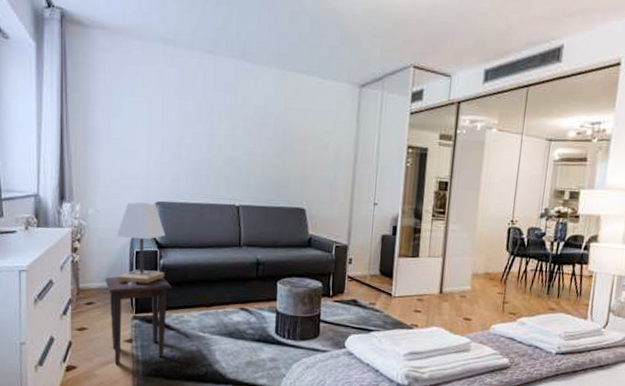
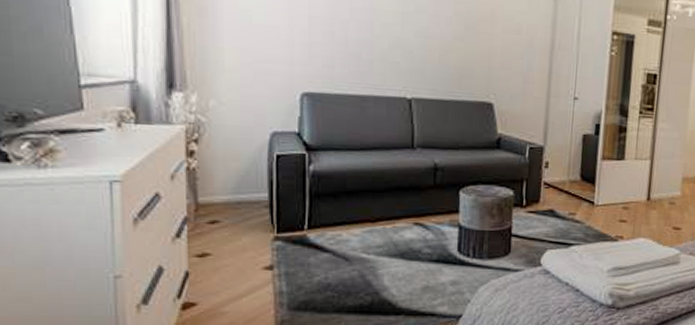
side table: present [105,276,173,364] -> none [234,187,327,297]
lamp: present [116,202,166,283] -> none [249,92,316,195]

